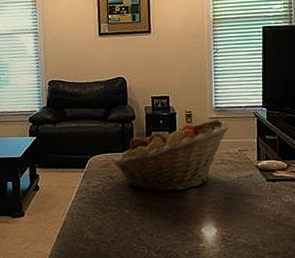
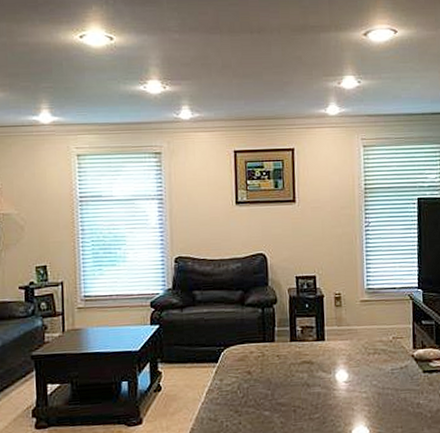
fruit basket: present [113,119,230,192] -> none [252,302,383,389]

